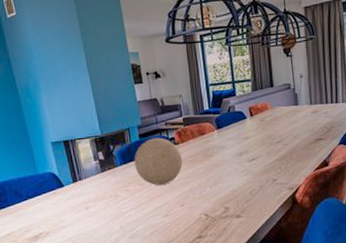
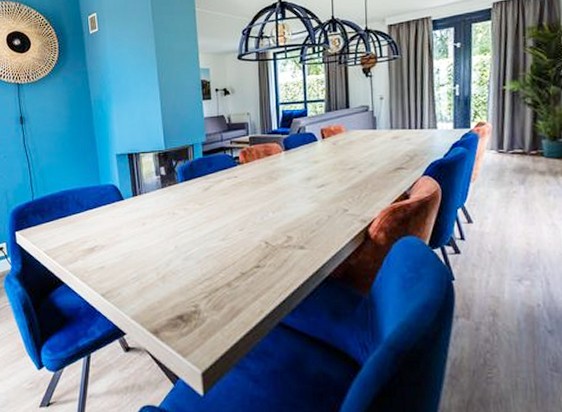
decorative ball: present [134,137,183,186] -> none [195,156,245,206]

